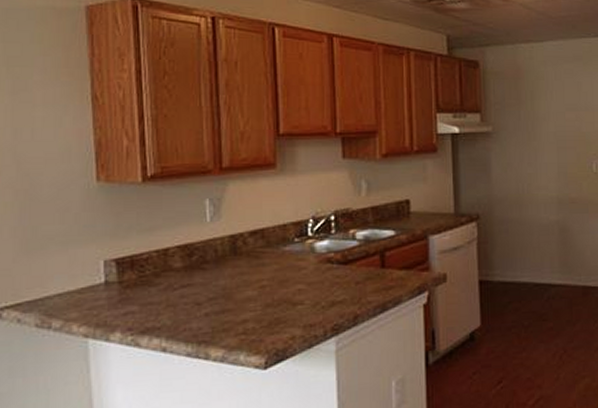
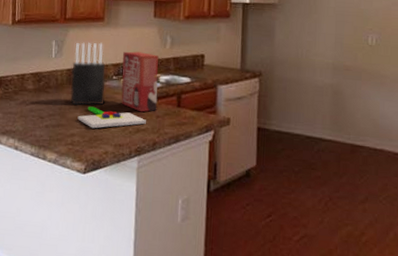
knife block: none [236,196,286,282] -> present [70,42,106,106]
chopping board: none [250,280,343,309] -> present [77,106,146,129]
cereal box: none [306,204,356,280] -> present [121,51,159,112]

